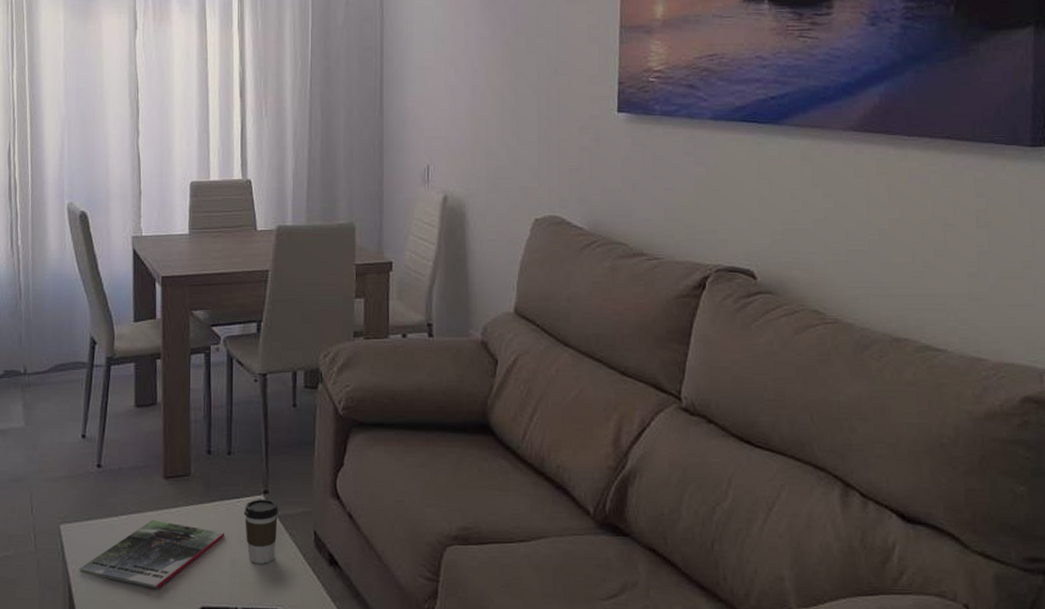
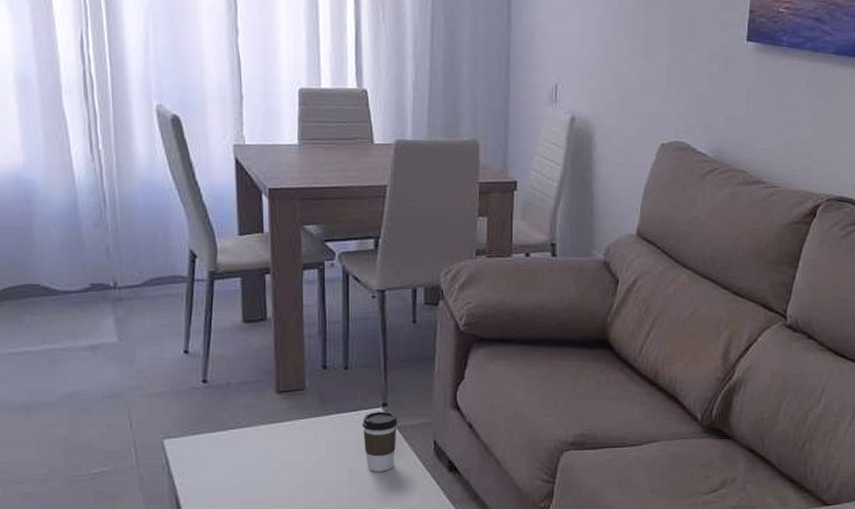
magazine: present [79,519,225,589] -> none [187,432,343,498]

